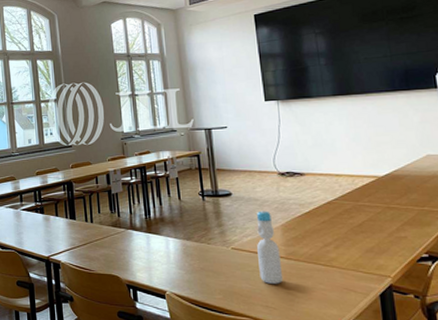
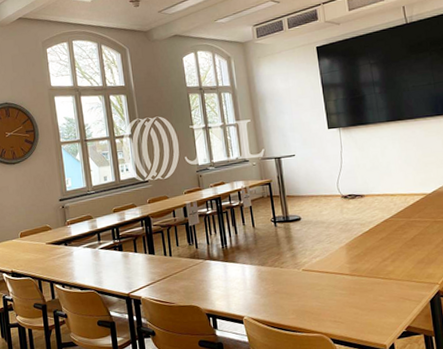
bottle: present [256,211,284,284] -> none [323,232,349,300]

